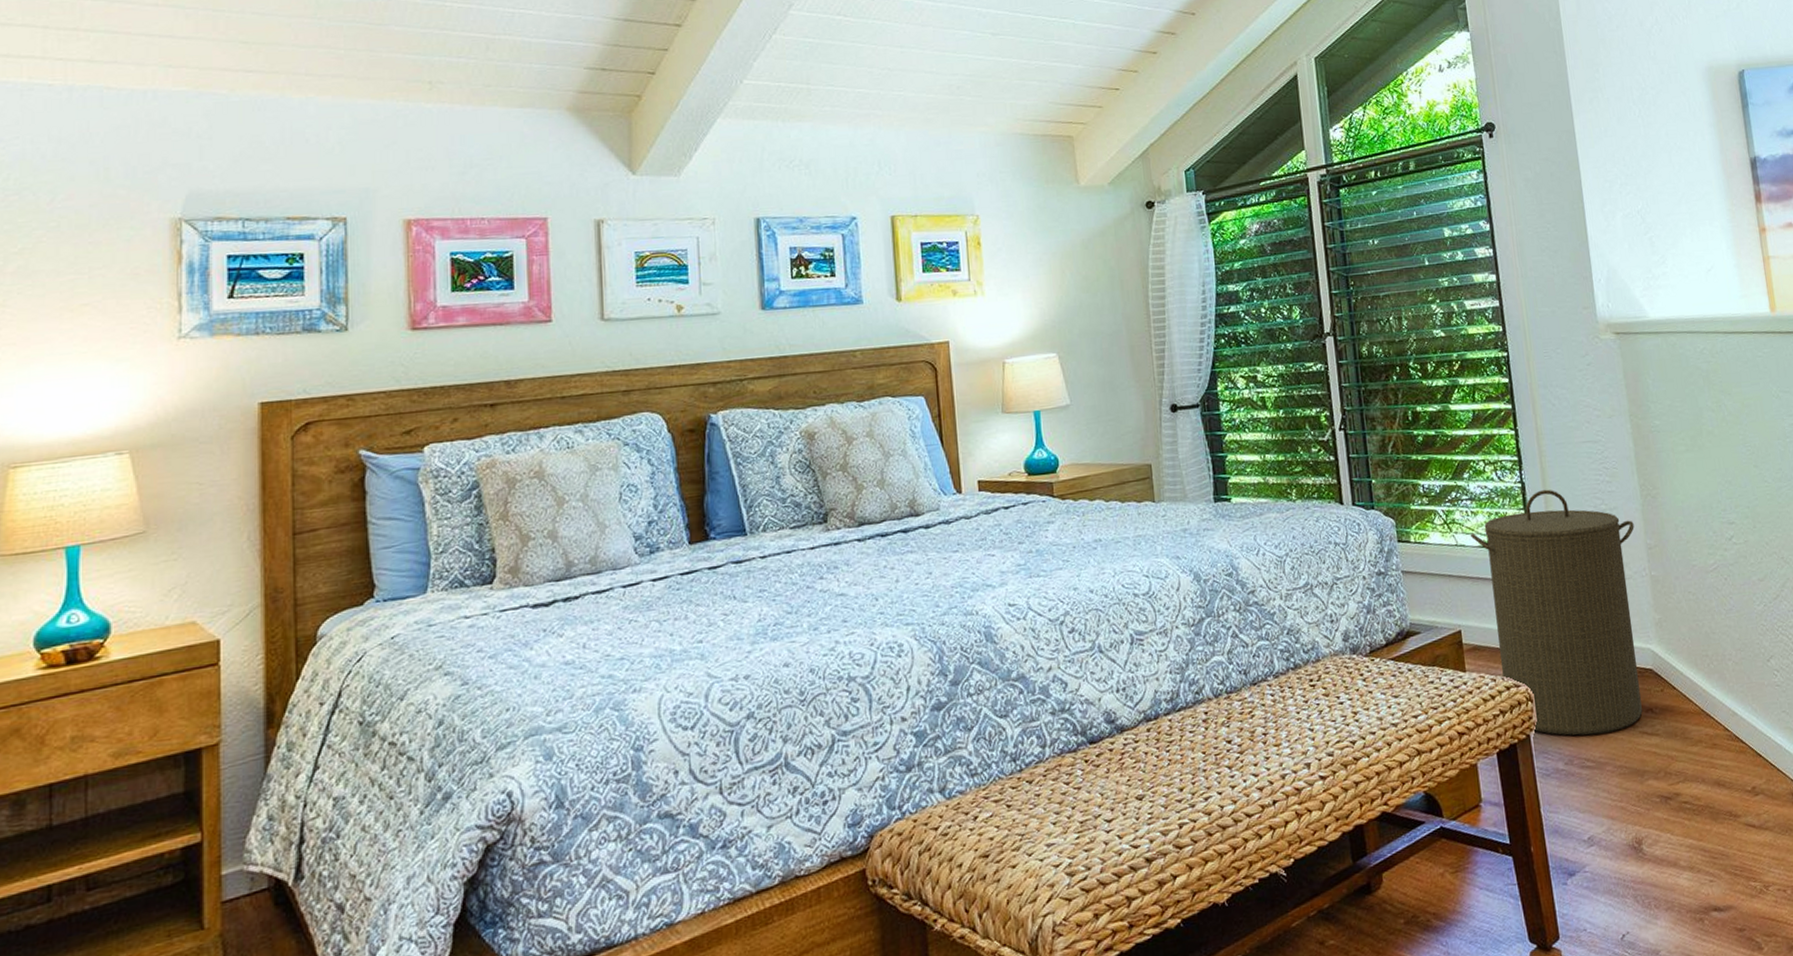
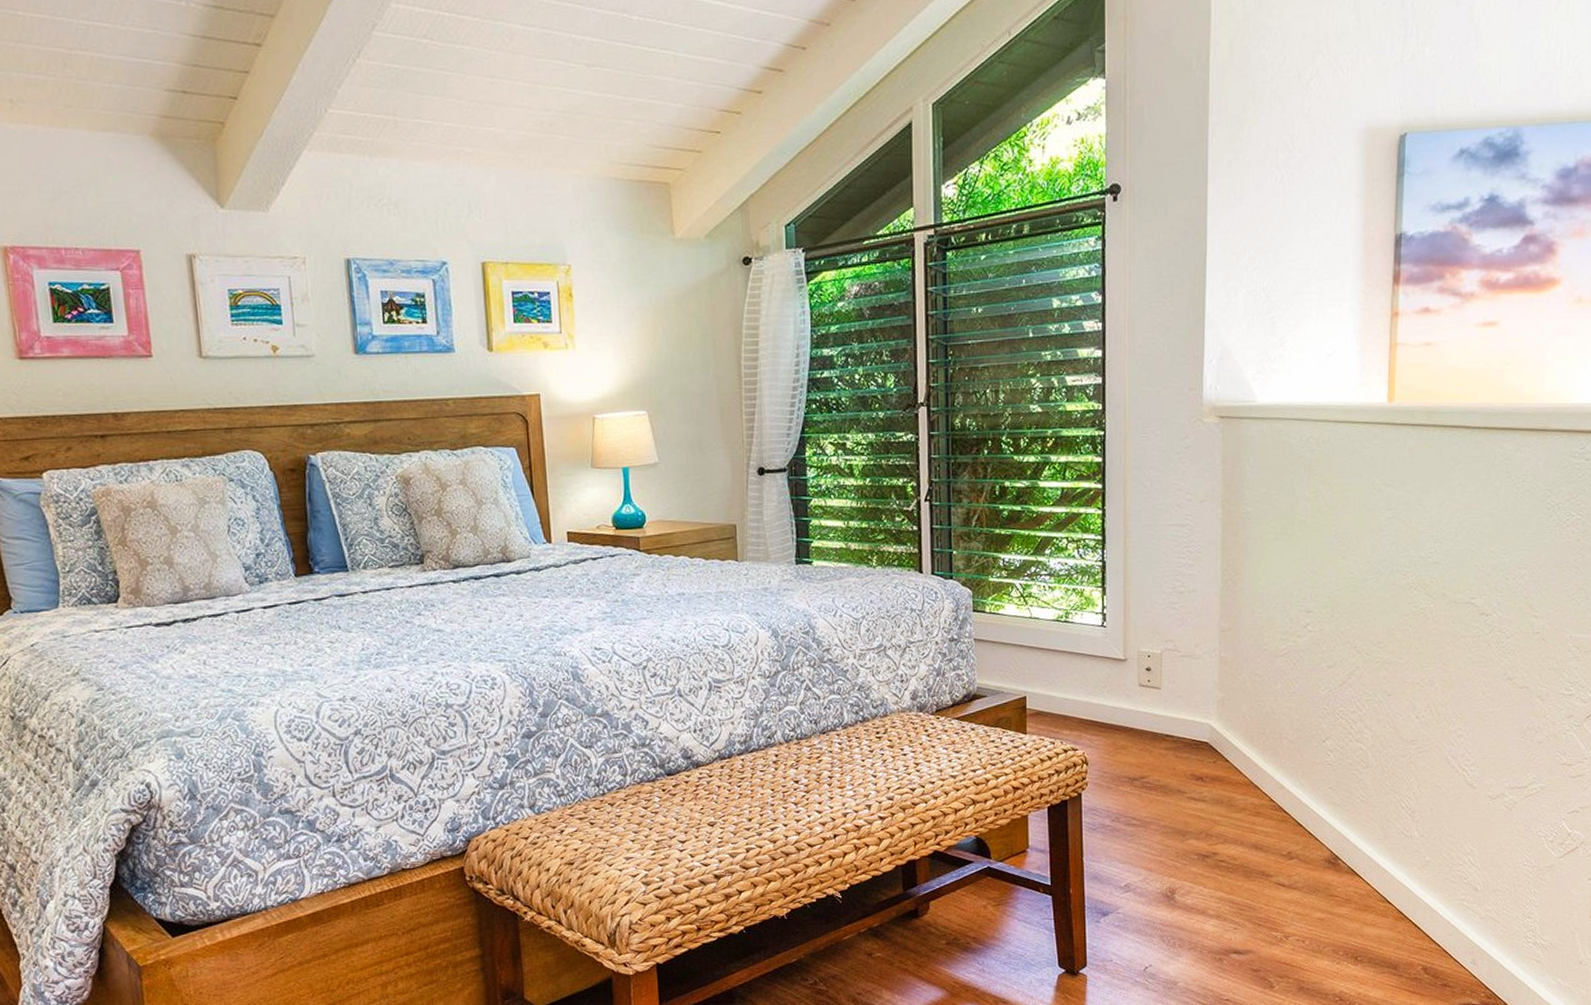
laundry hamper: present [1470,489,1642,736] -> none [1045,569,1210,797]

